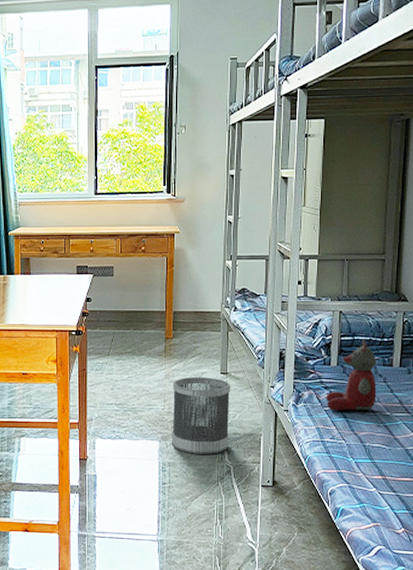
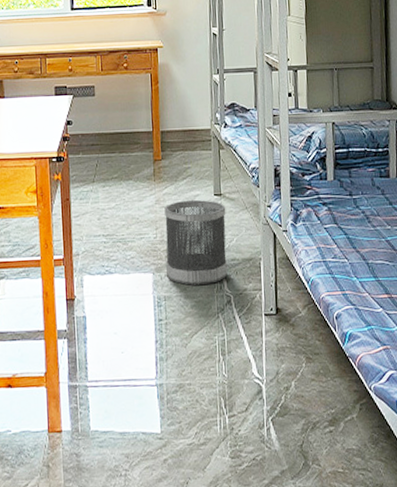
stuffed bear: present [326,339,377,411] -> none [324,150,376,228]

